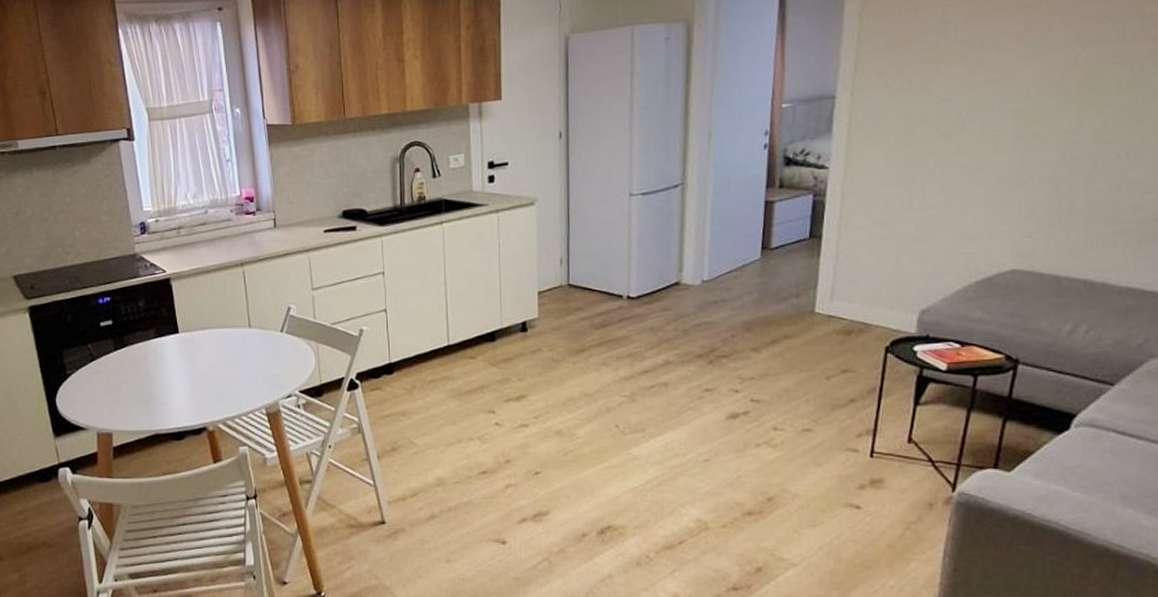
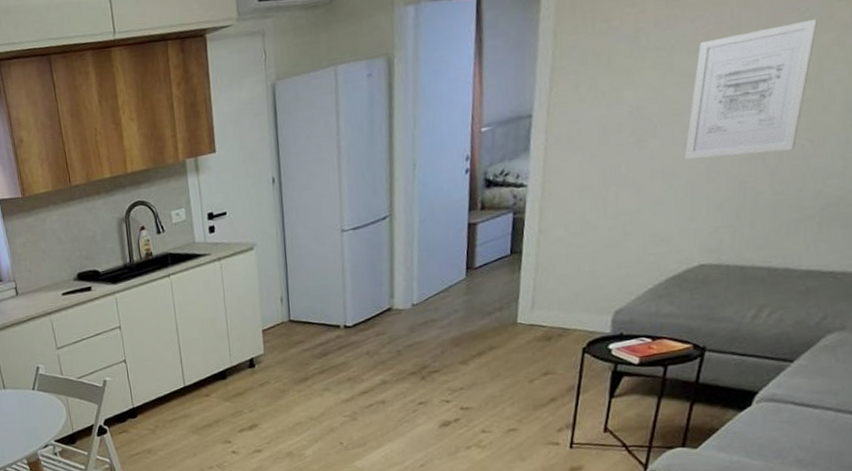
wall art: none [994,30,1131,160] -> present [684,18,819,160]

